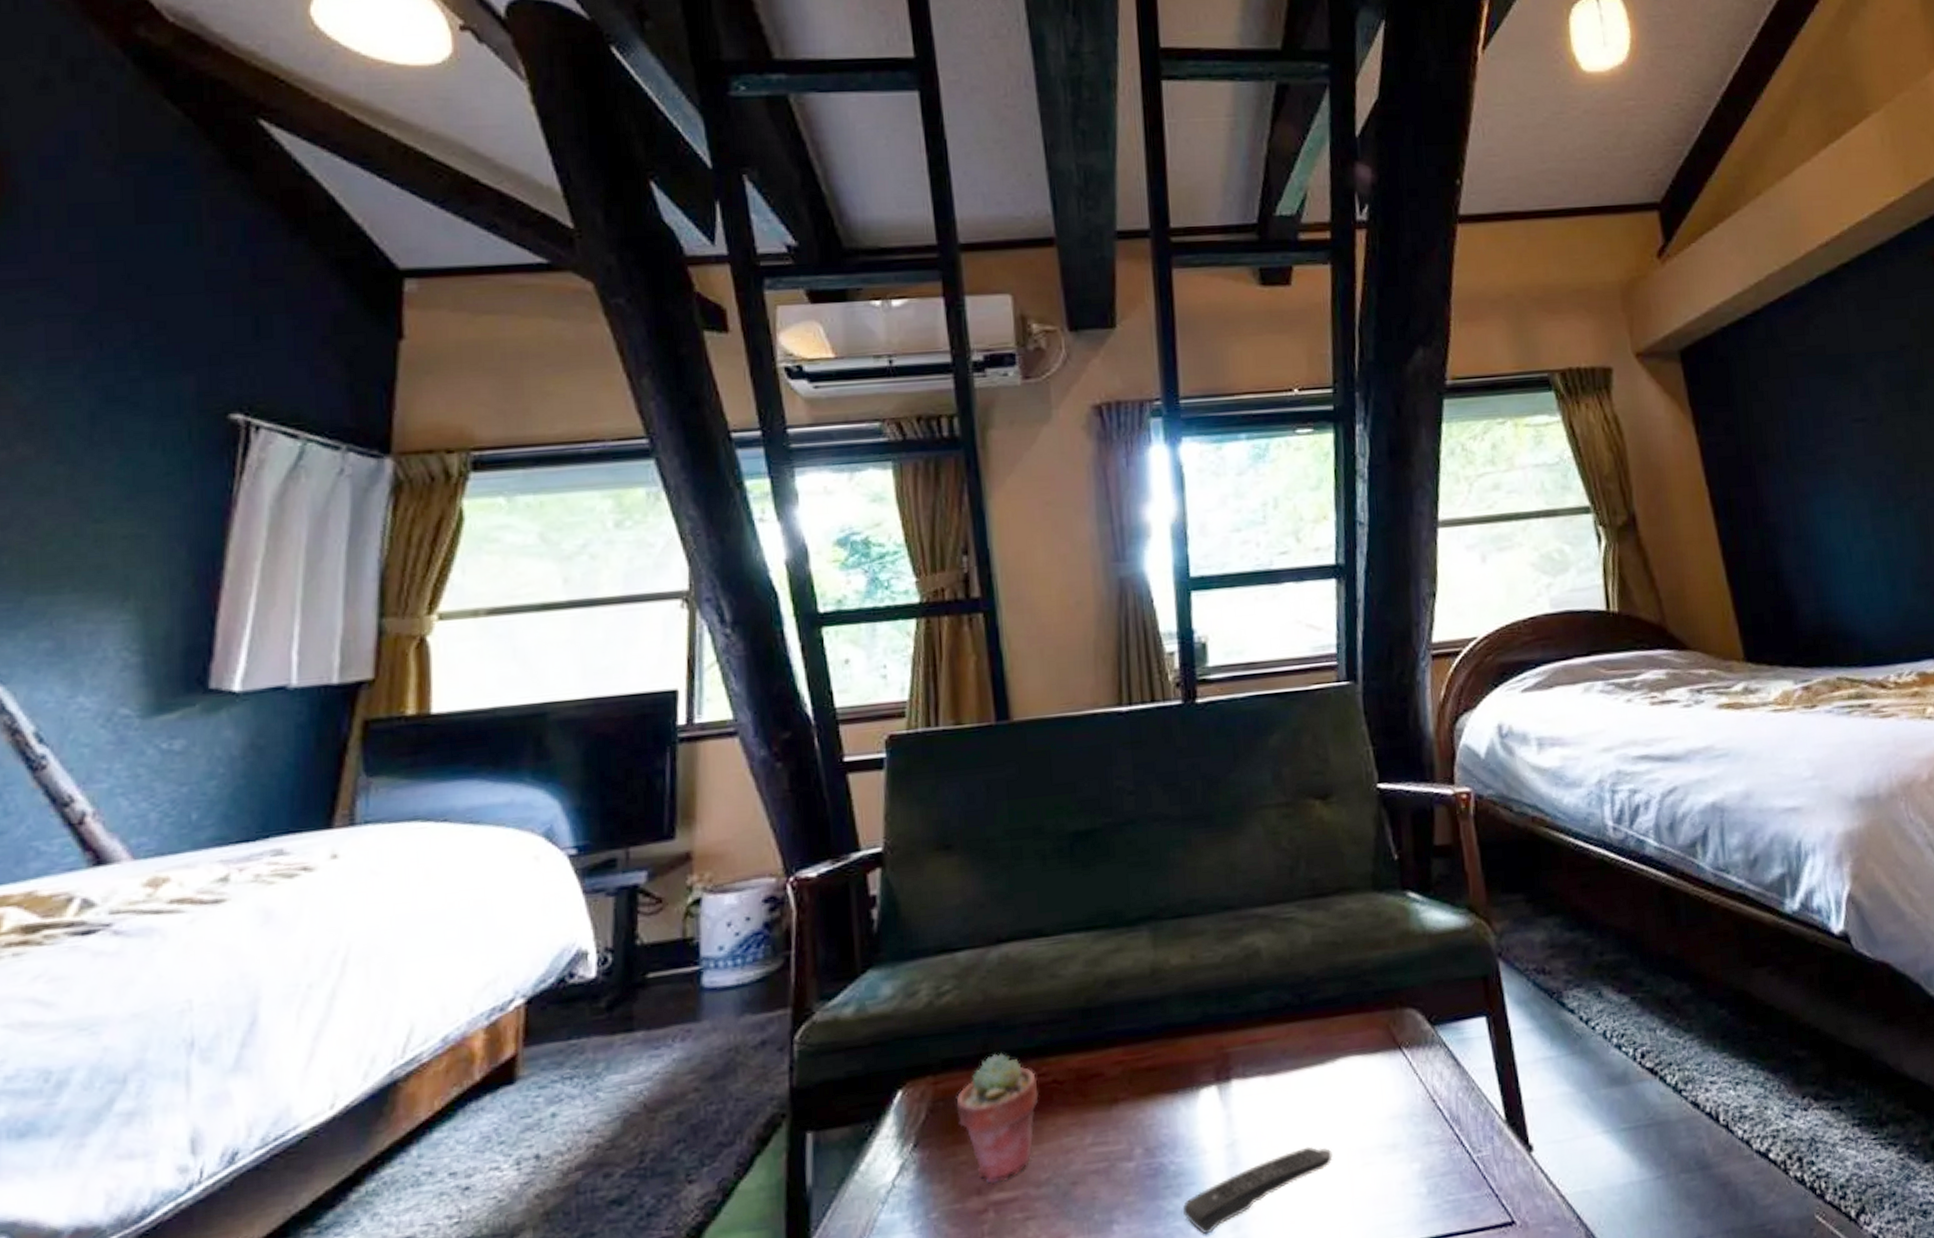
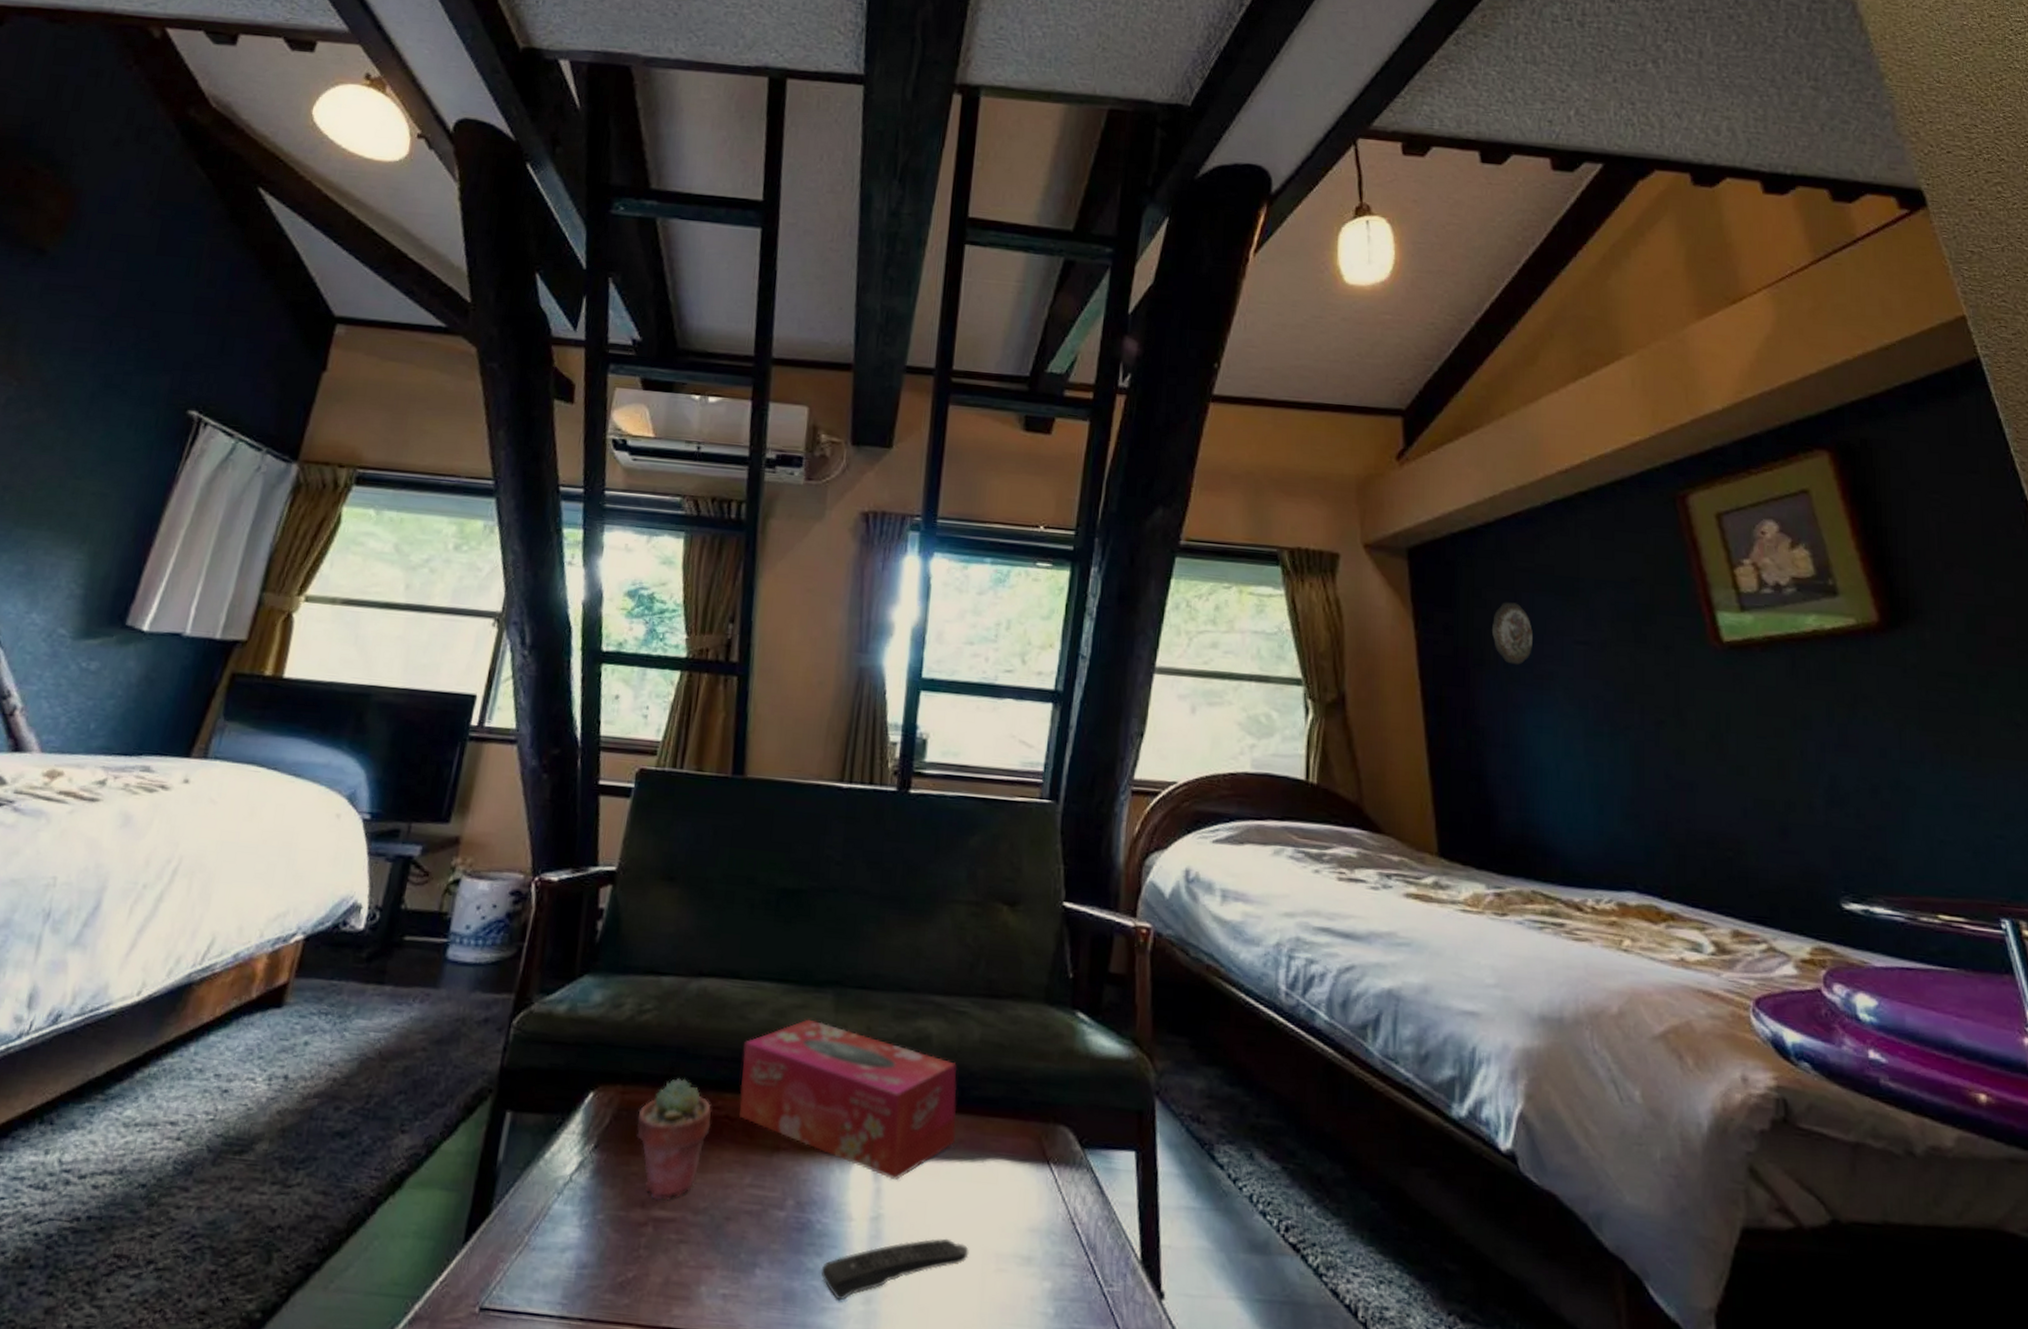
tissue box: none [1060,961,1302,1103] -> present [739,1019,958,1181]
decorative plate: none [1771,390,1813,454] -> present [1491,602,1534,665]

